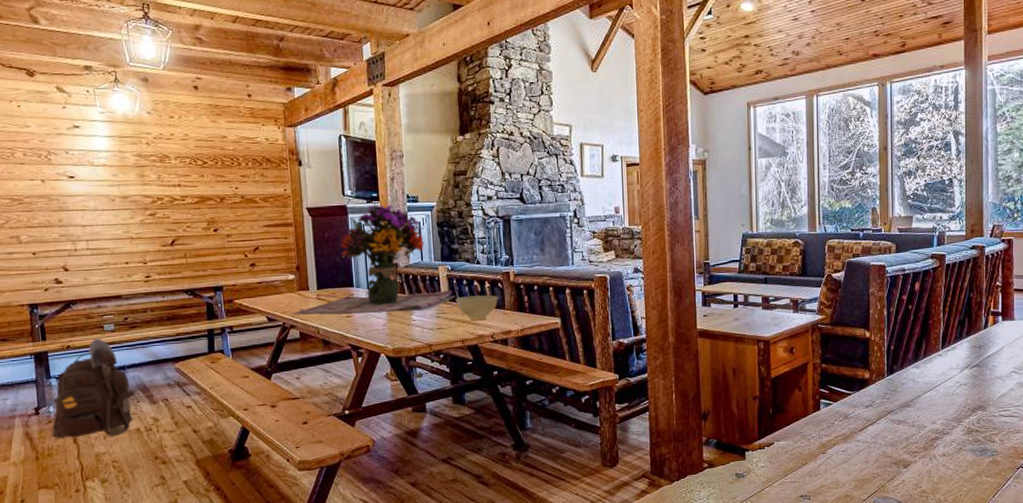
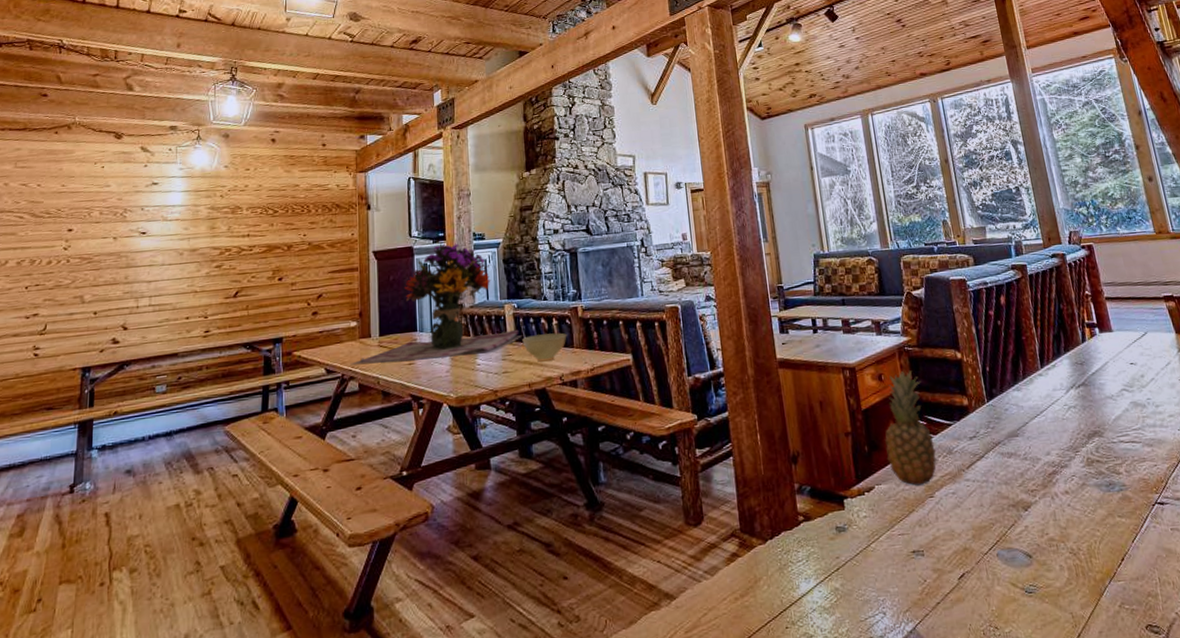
backpack: present [51,338,138,439] -> none [84,401,180,521]
fruit: none [788,346,834,443] -> present [885,370,937,486]

